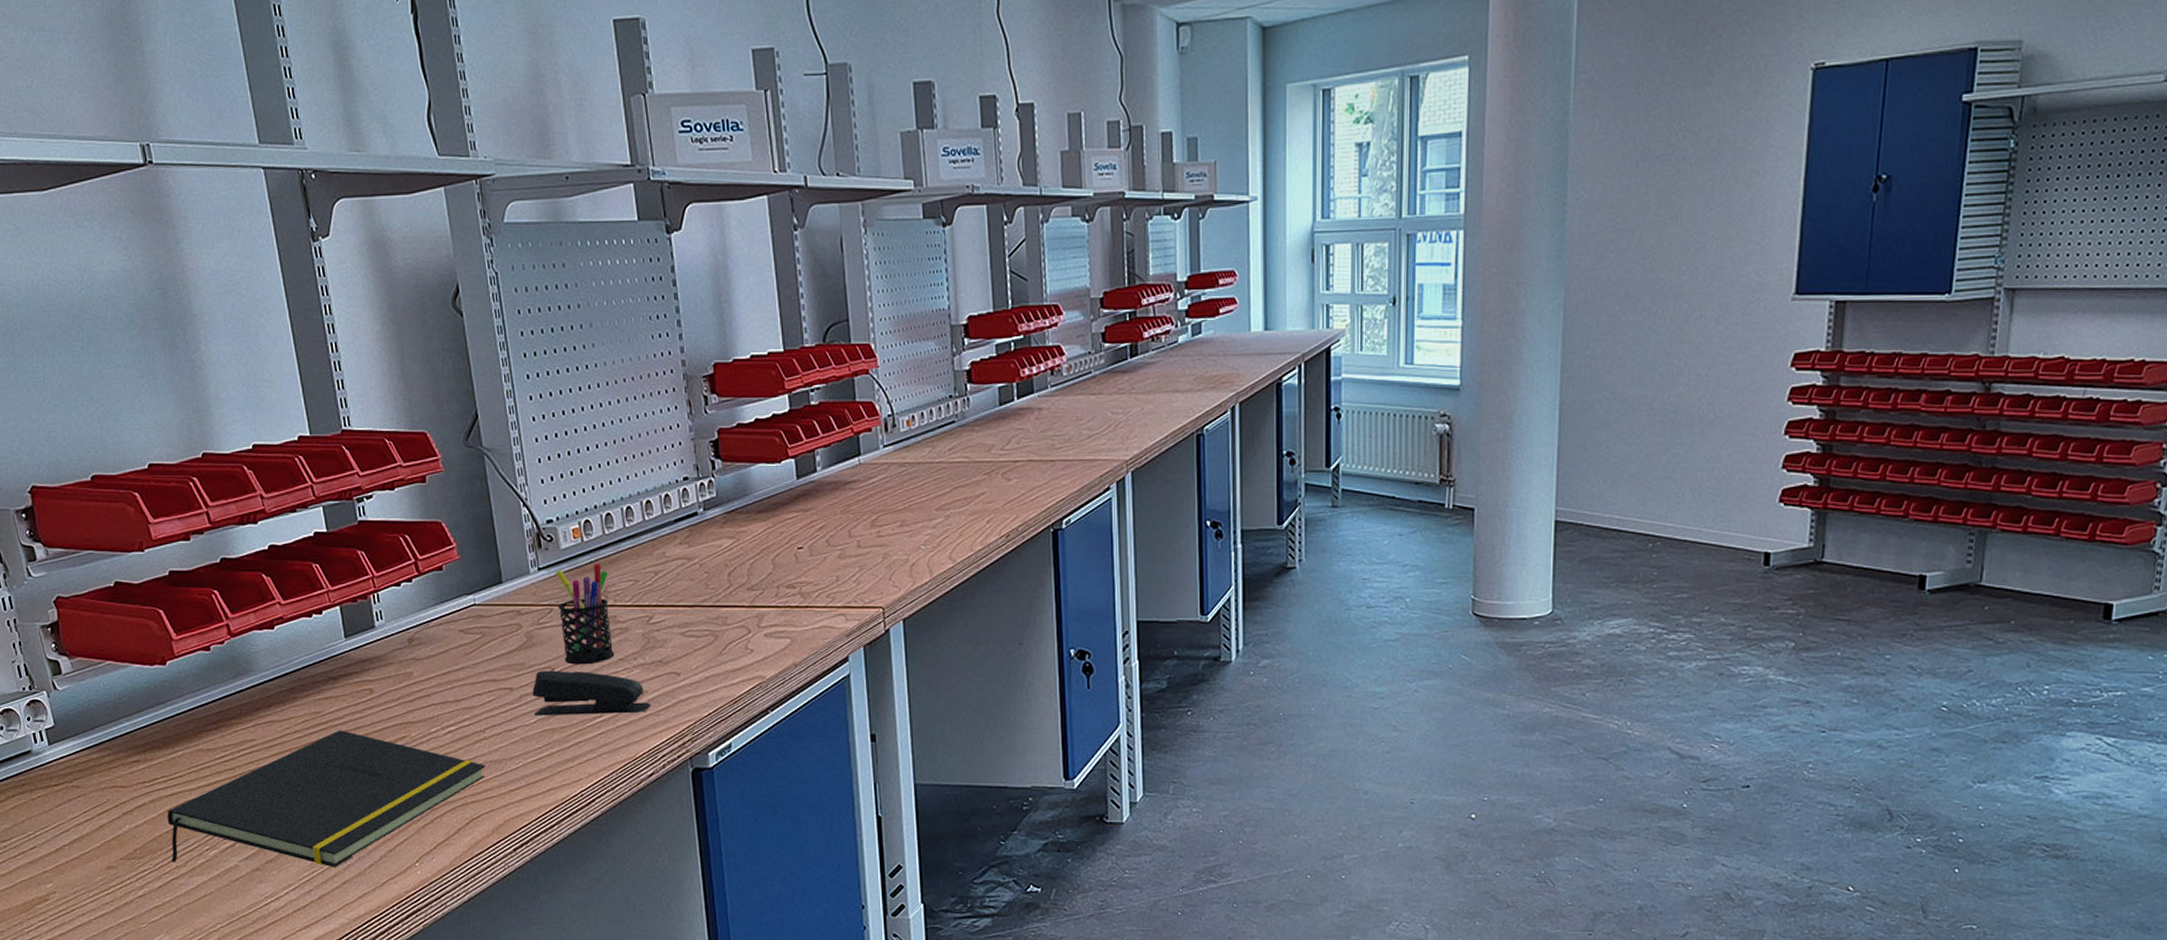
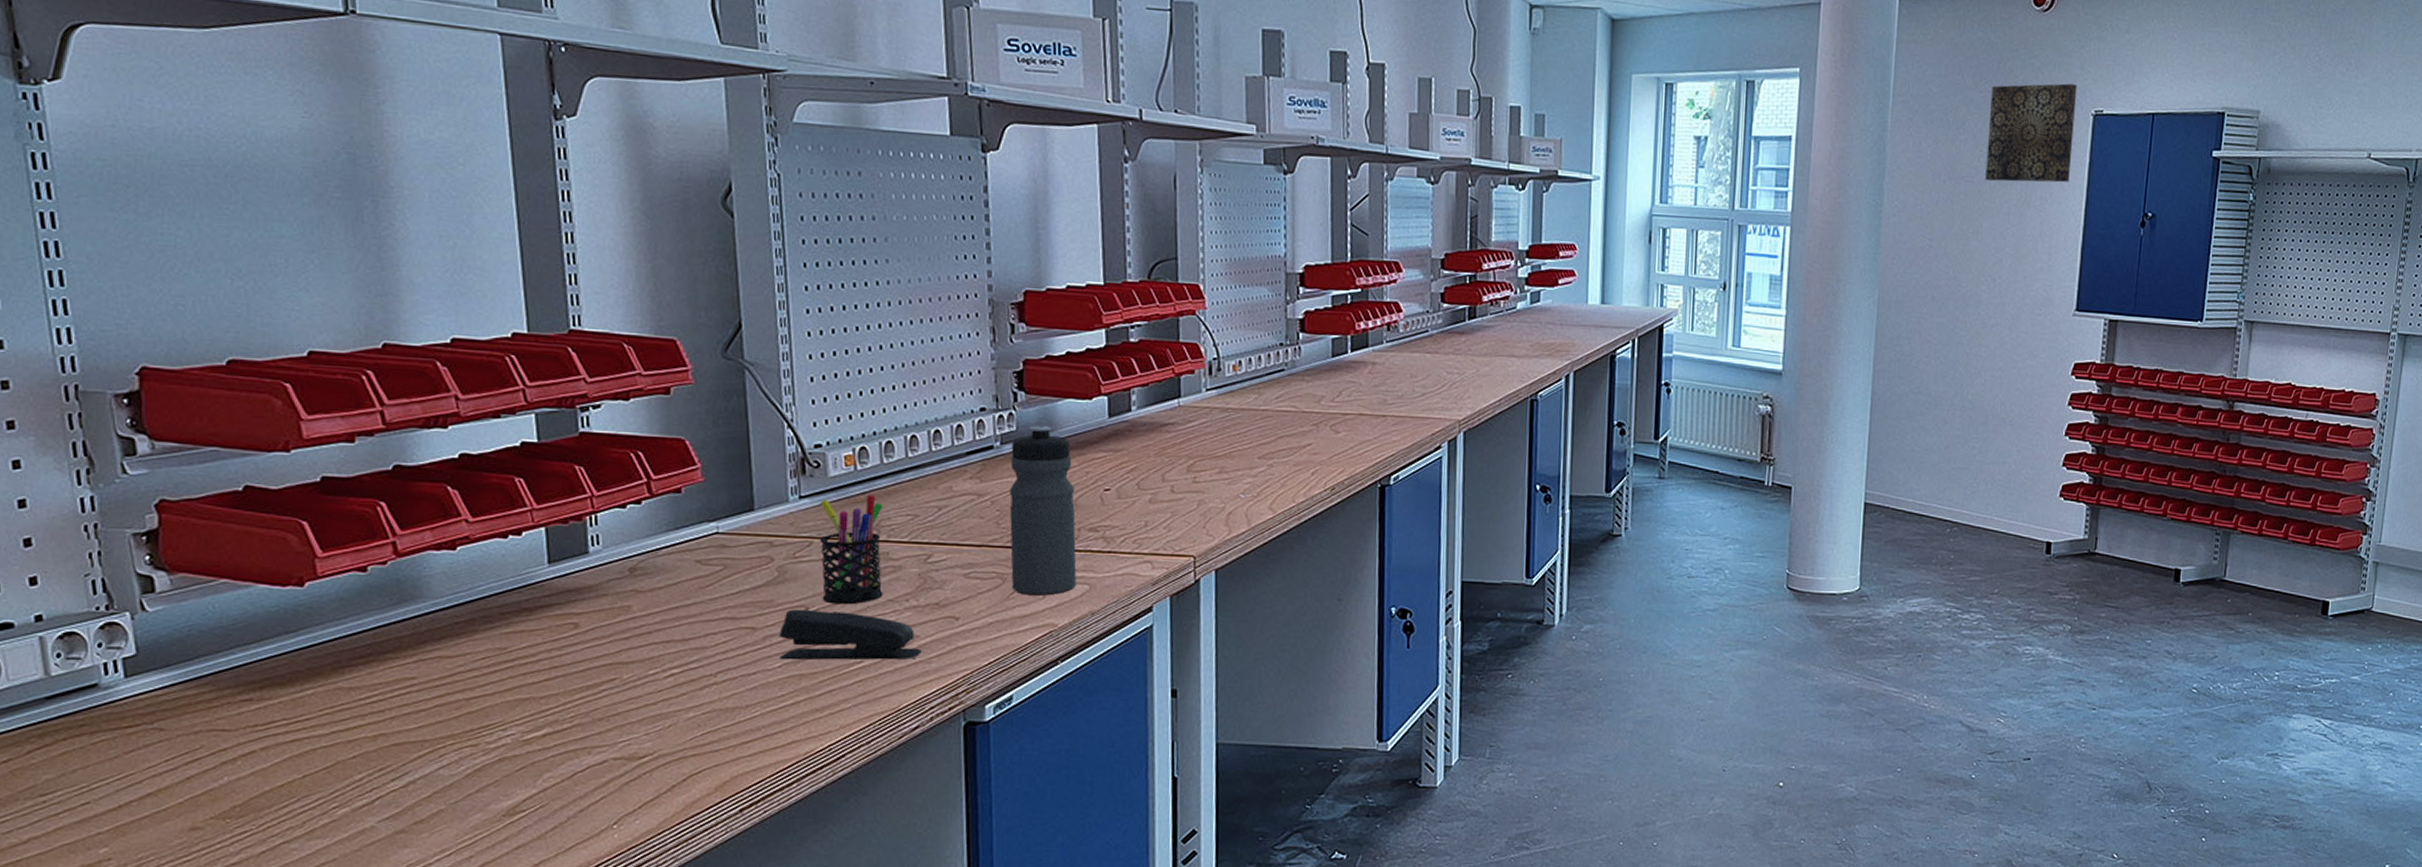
notepad: present [167,730,486,868] -> none [283,669,714,830]
water bottle: none [713,491,779,650] -> present [1009,426,1077,596]
wall art: none [1685,36,1793,157] -> present [1985,83,2077,183]

